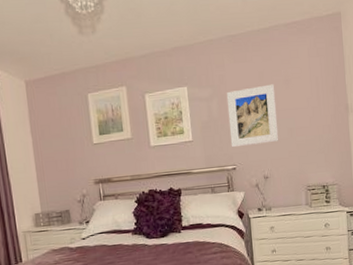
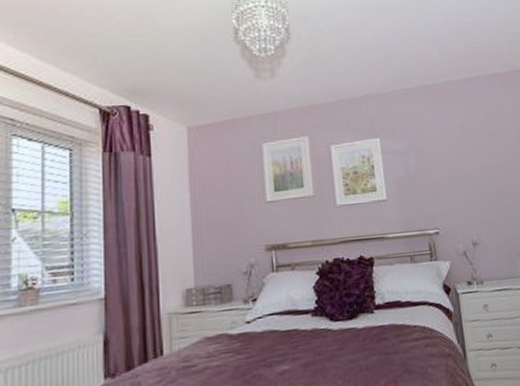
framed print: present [226,84,279,148] -> none [424,138,488,209]

